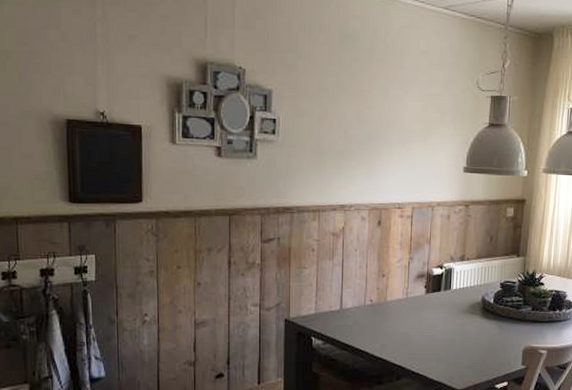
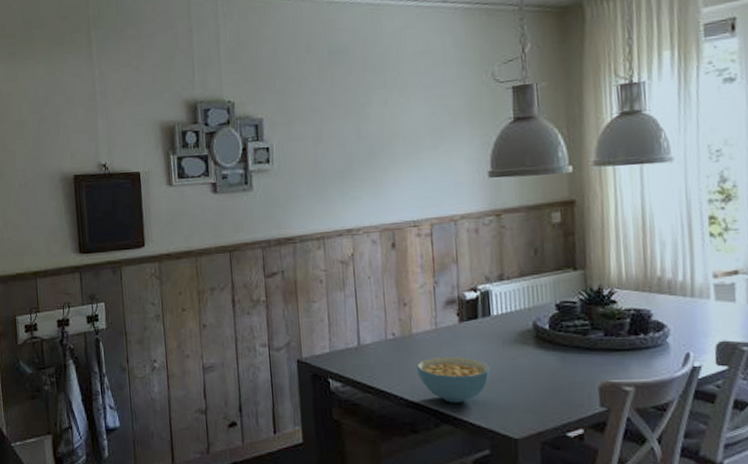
cereal bowl: none [387,321,446,360] -> present [416,356,491,403]

